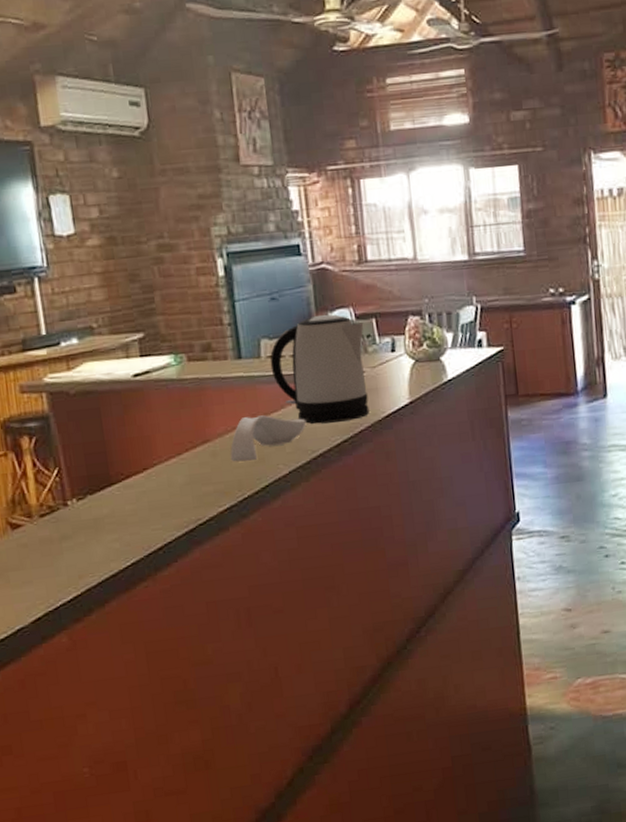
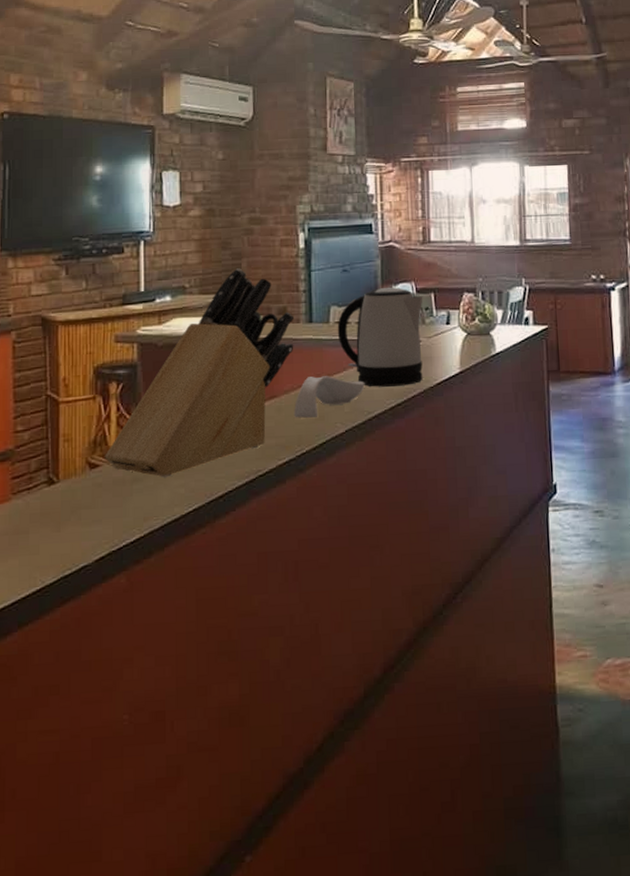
knife block: none [26,302,224,533] -> present [105,268,295,478]

